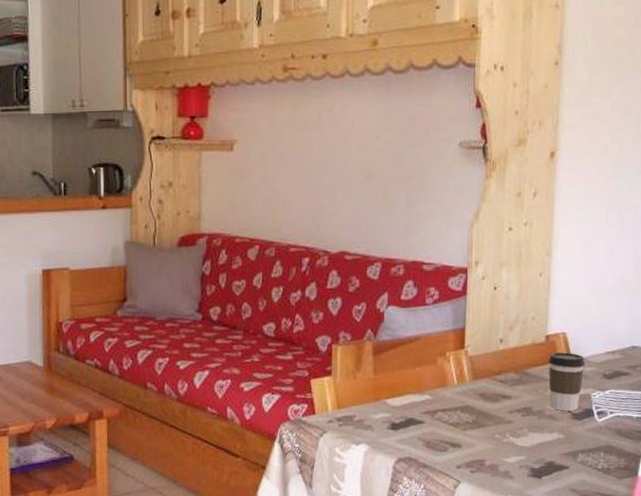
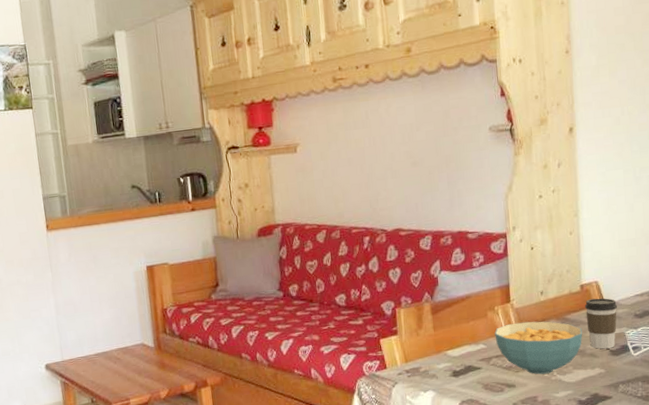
cereal bowl: none [443,372,543,435] -> present [494,321,583,375]

